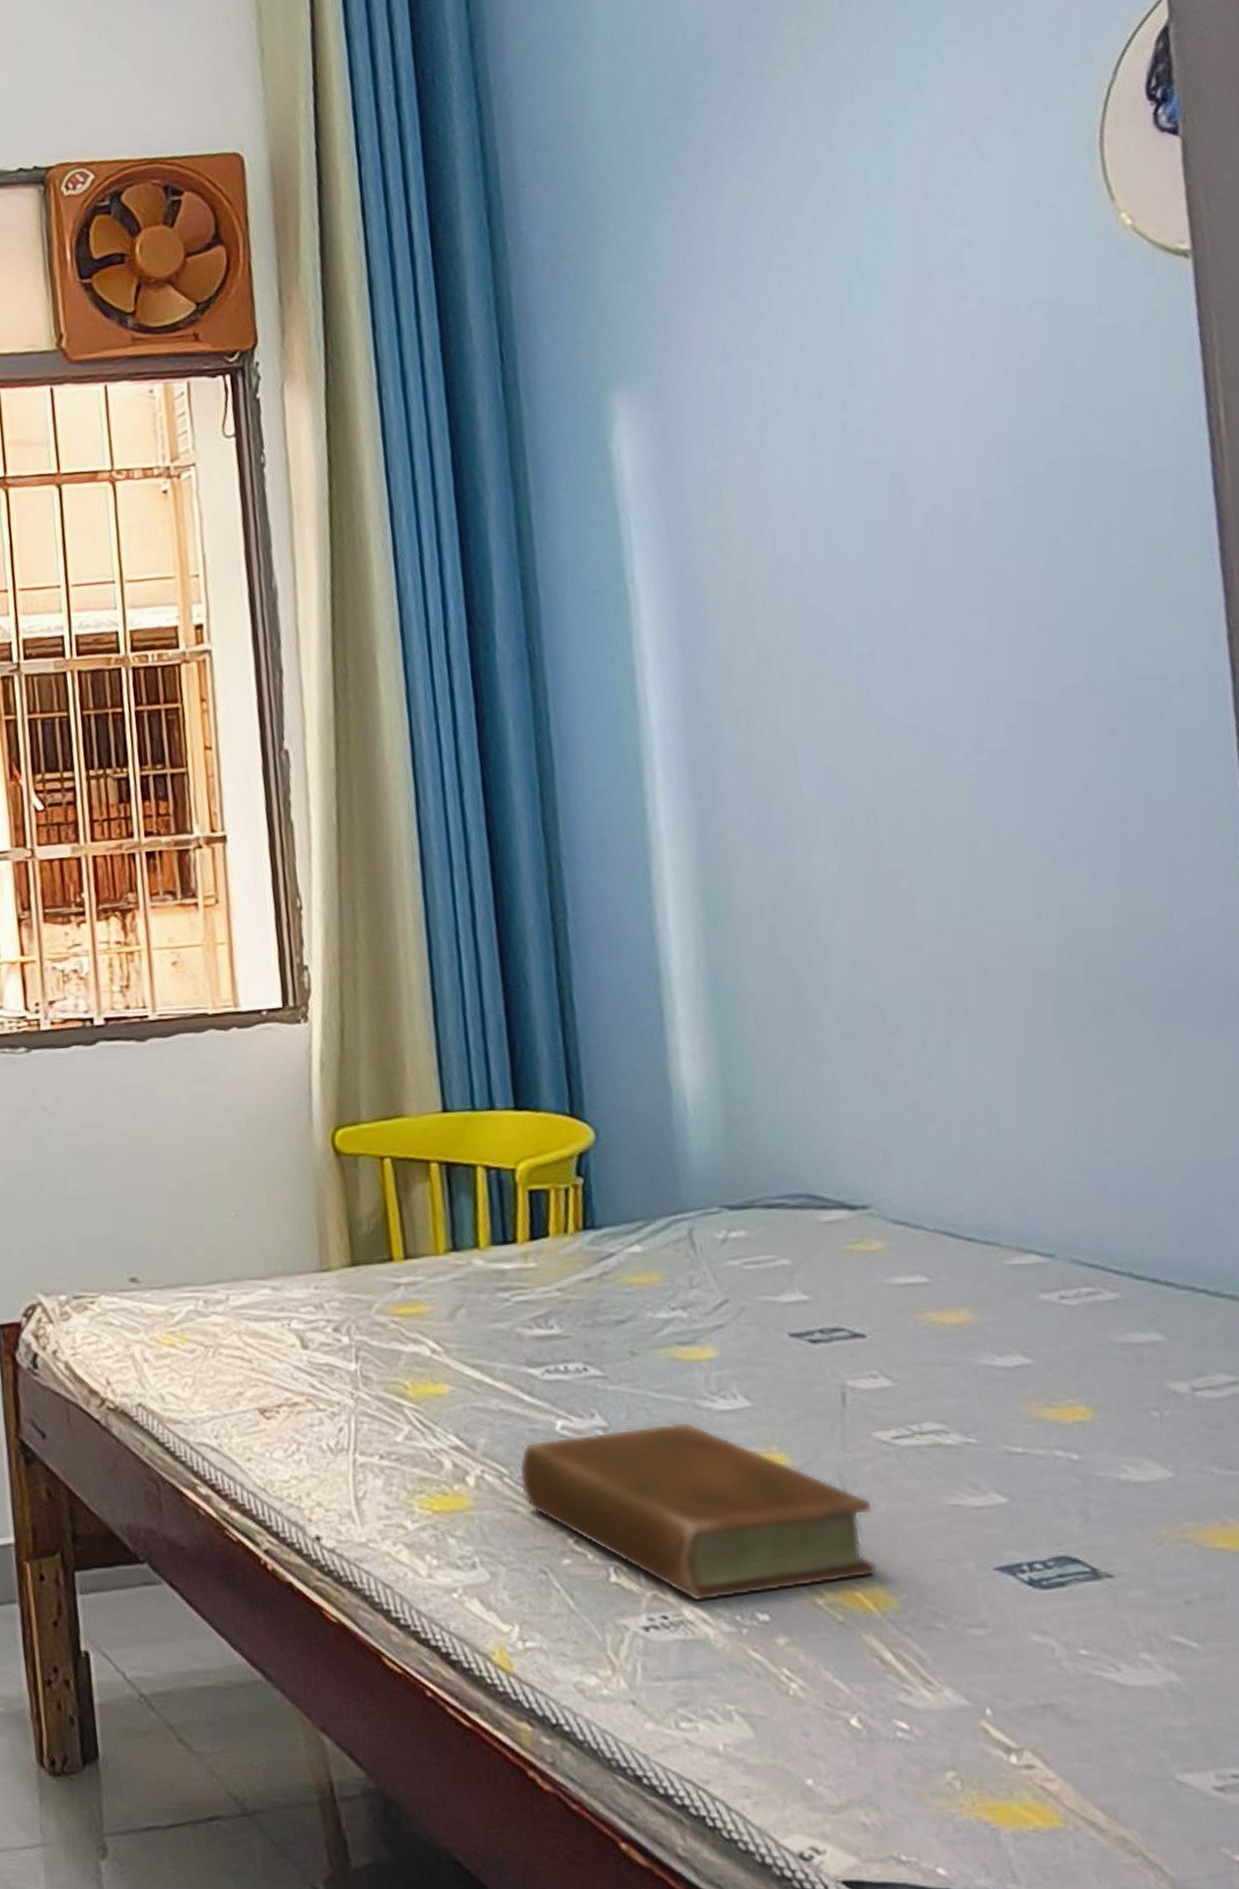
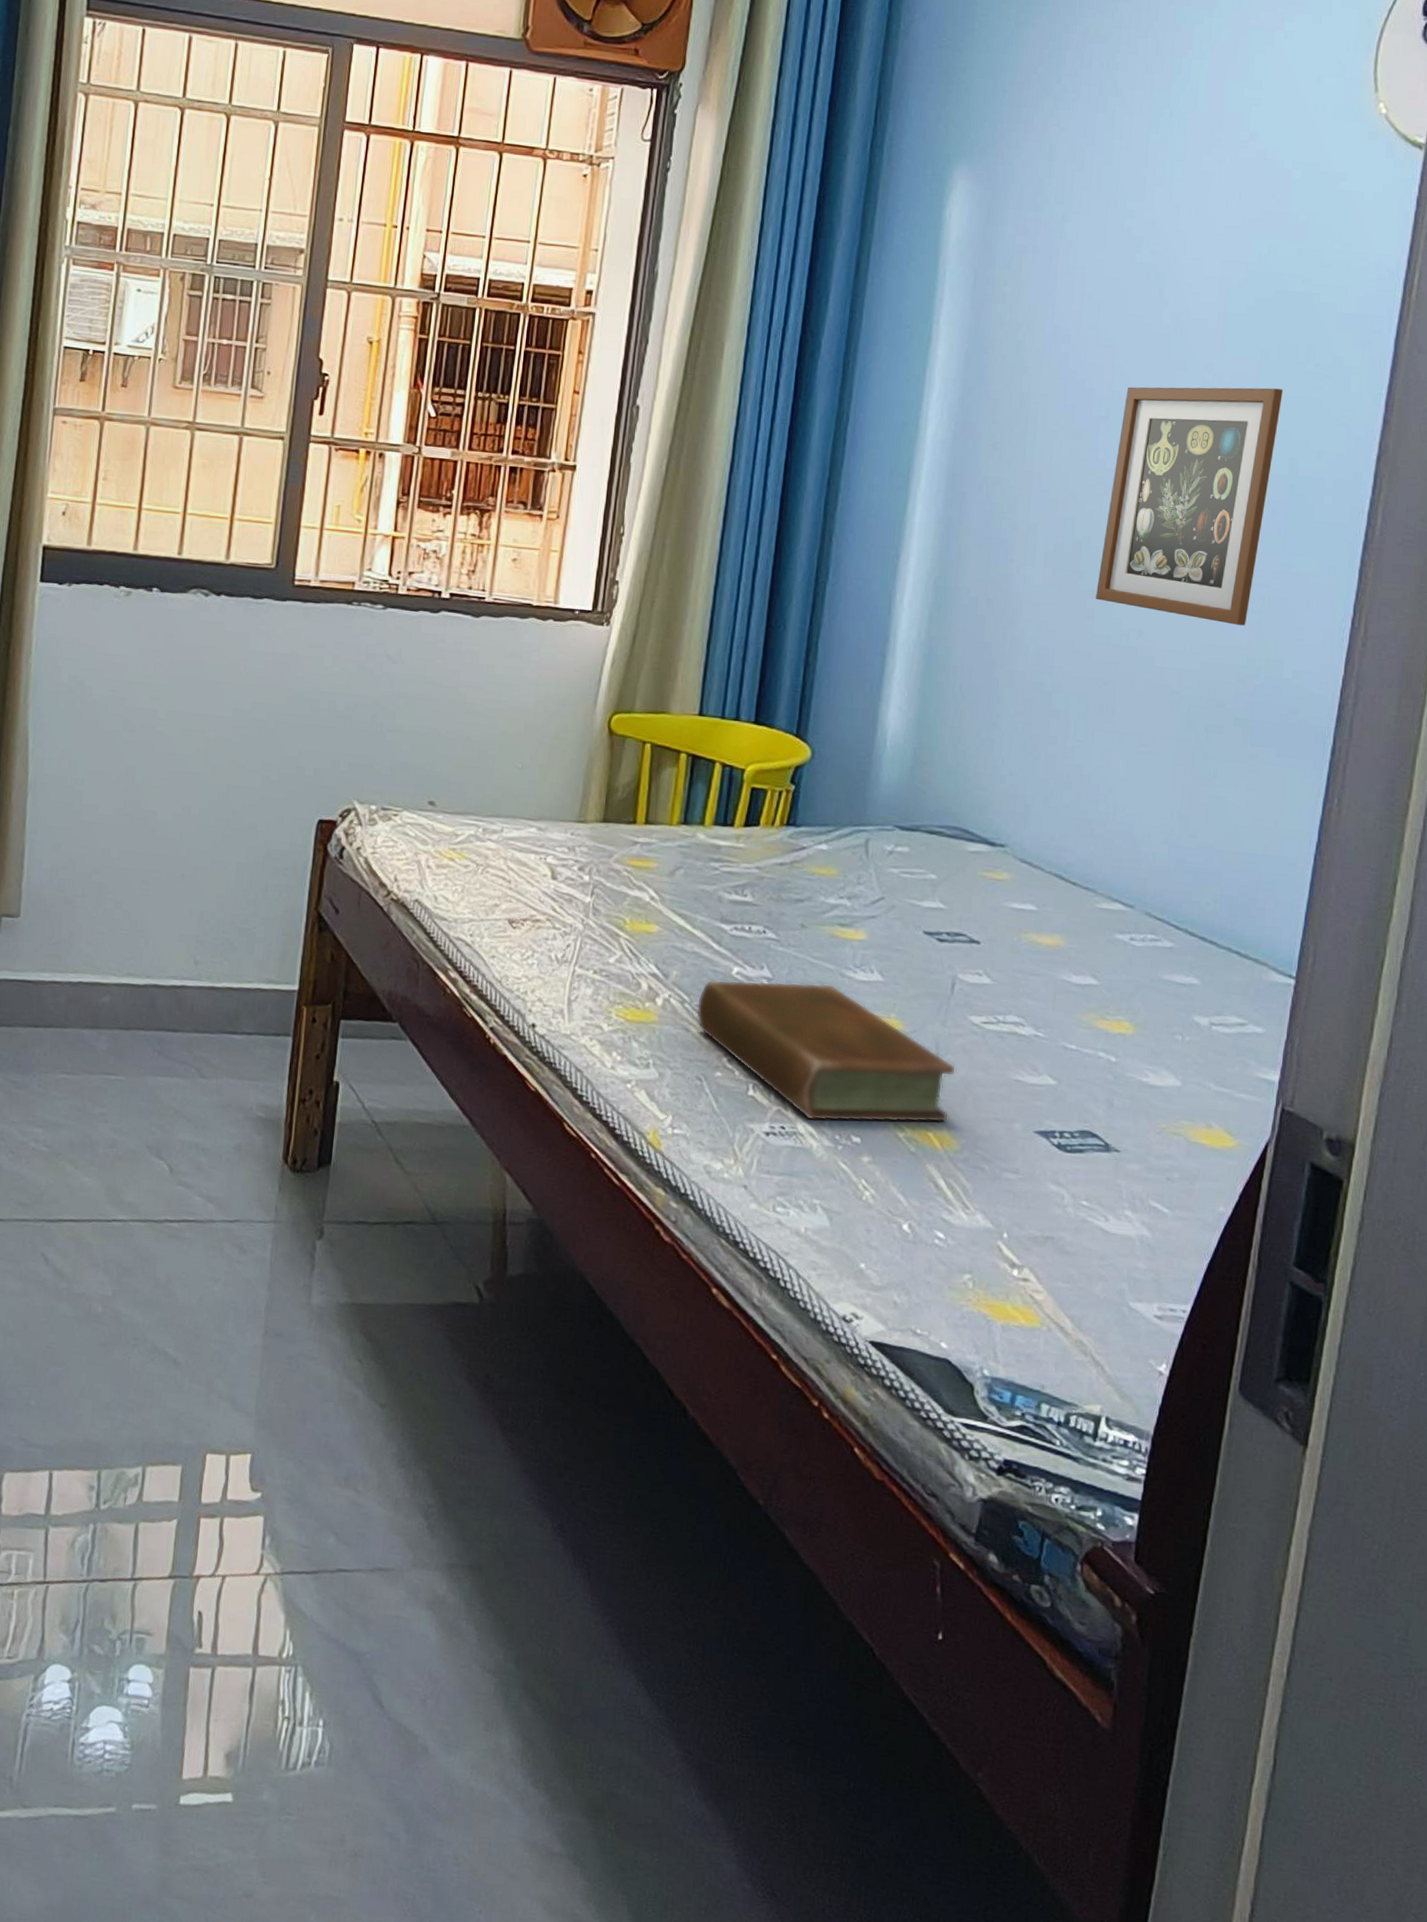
picture frame: none [888,577,1112,879] -> present [1096,387,1283,626]

